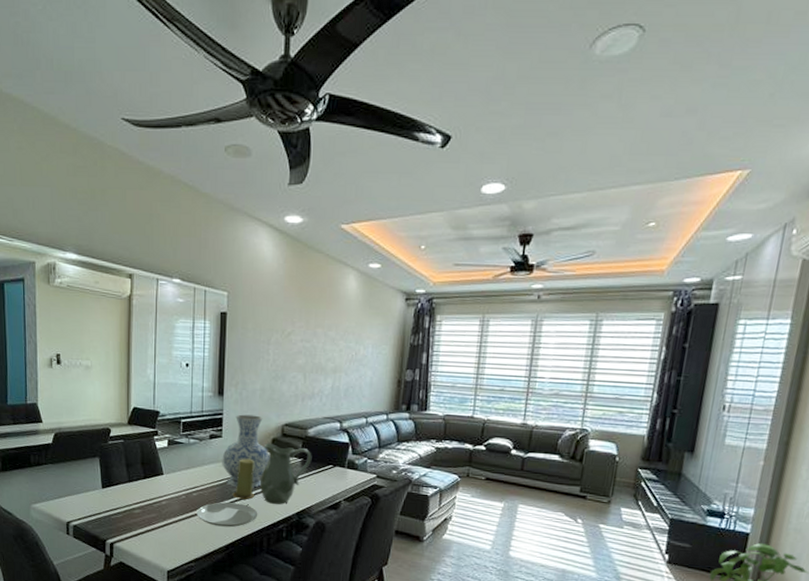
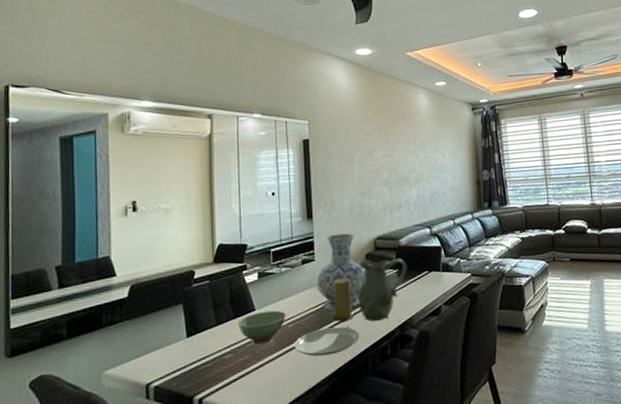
bowl: none [147,476,191,506] -> present [237,310,286,345]

